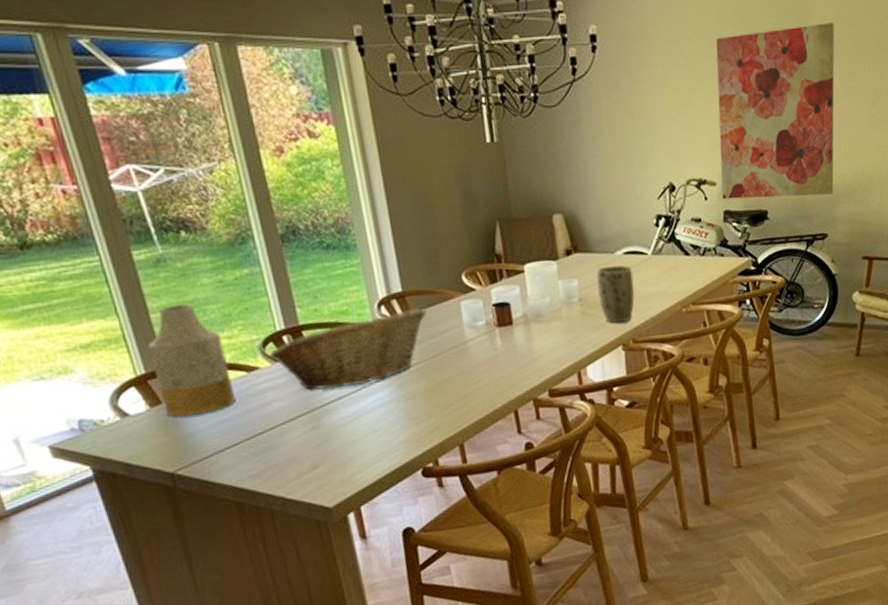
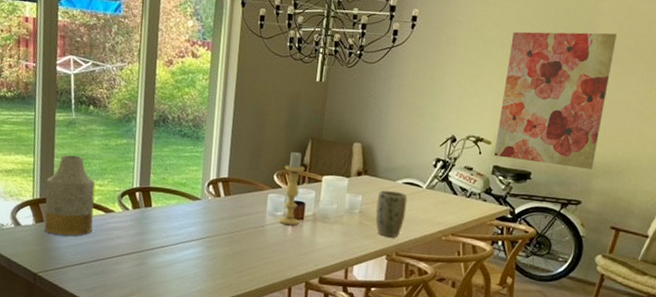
fruit basket: present [269,308,427,391] -> none [123,188,241,241]
candle holder: none [472,240,509,335] -> present [279,151,305,225]

